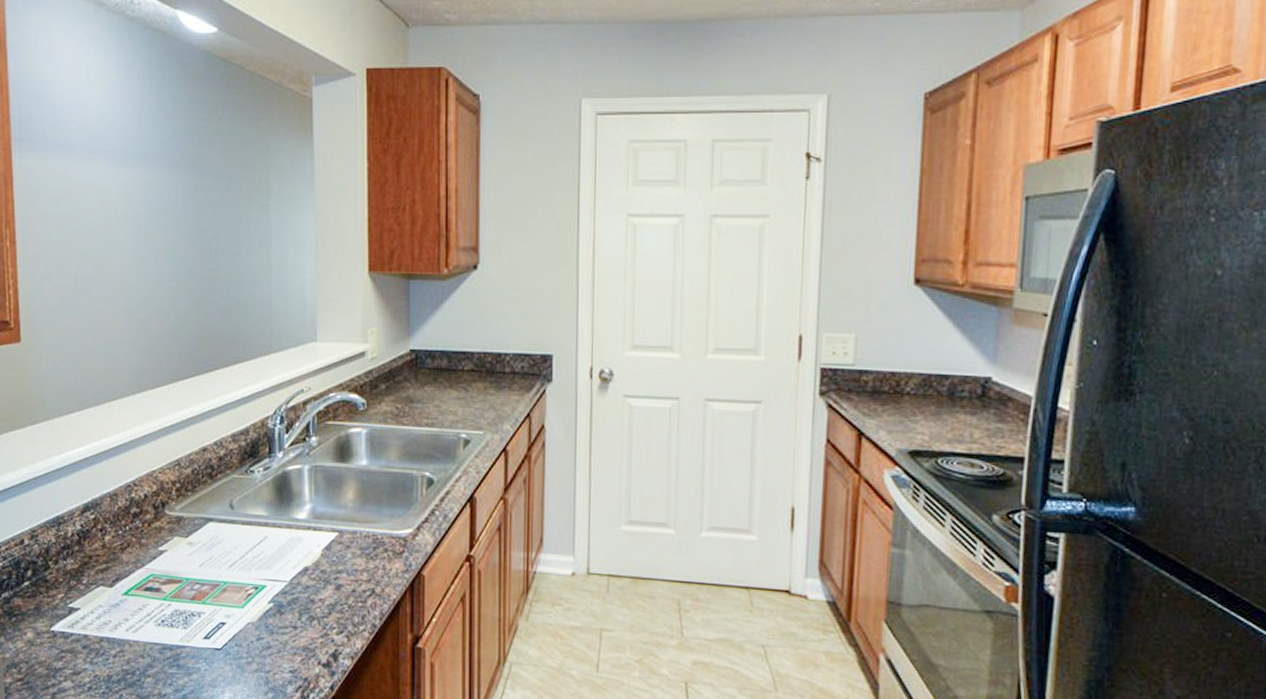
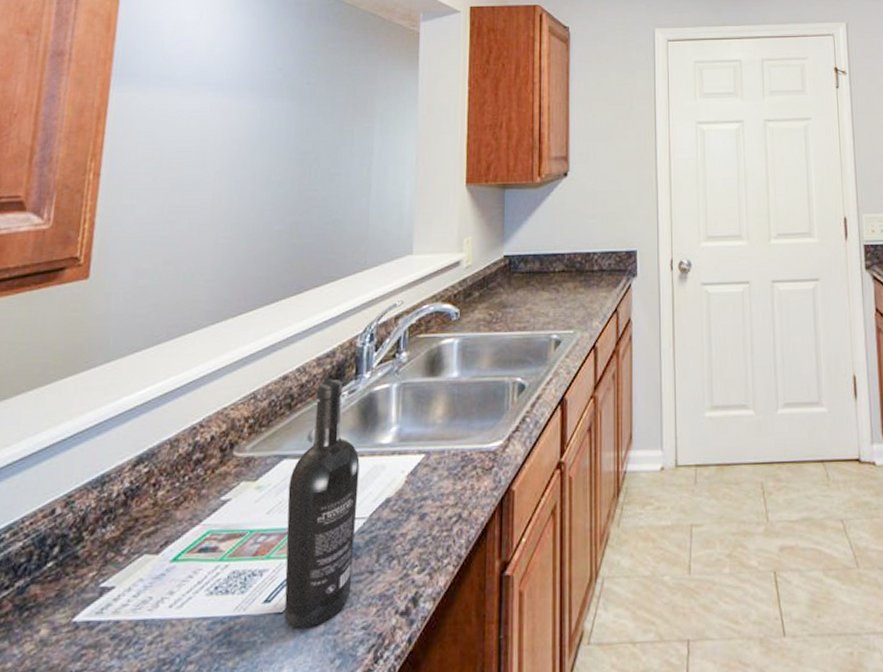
wine bottle: none [216,456,279,665] -> present [284,380,360,630]

